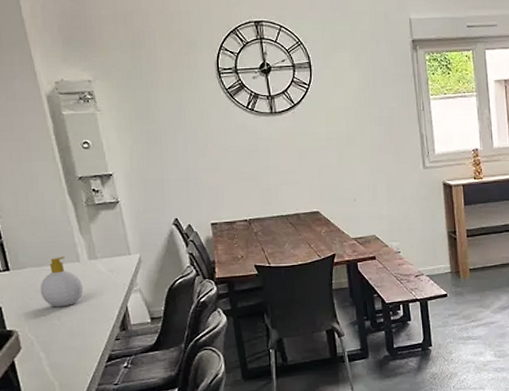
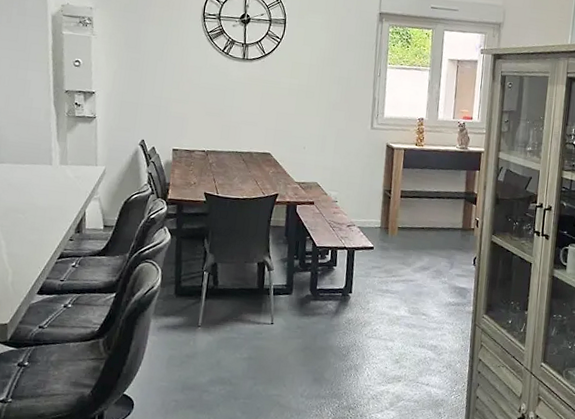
soap bottle: present [40,256,84,307] -> none [12,158,51,203]

